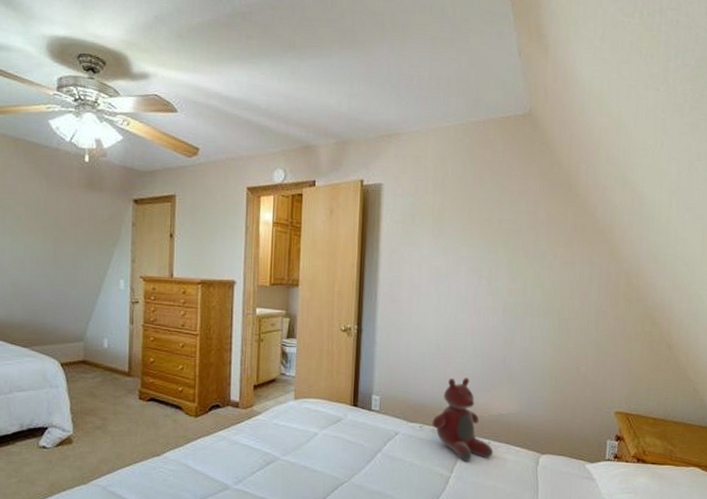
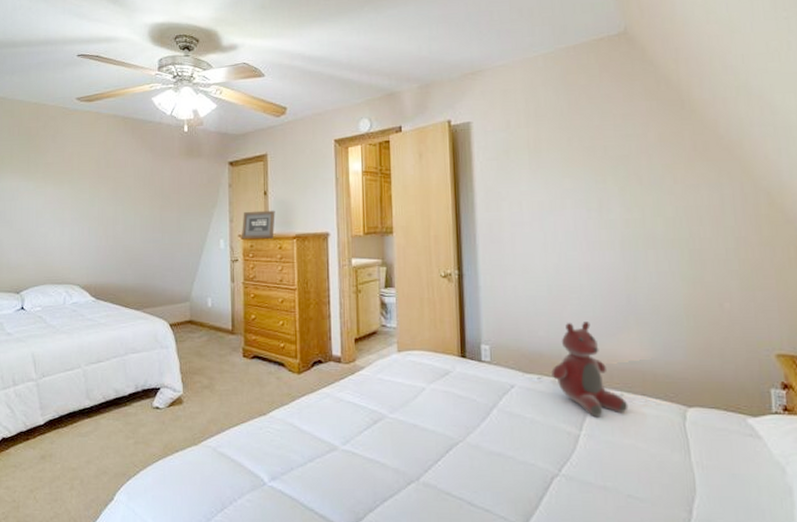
picture frame: none [144,252,181,283] -> present [242,210,275,240]

